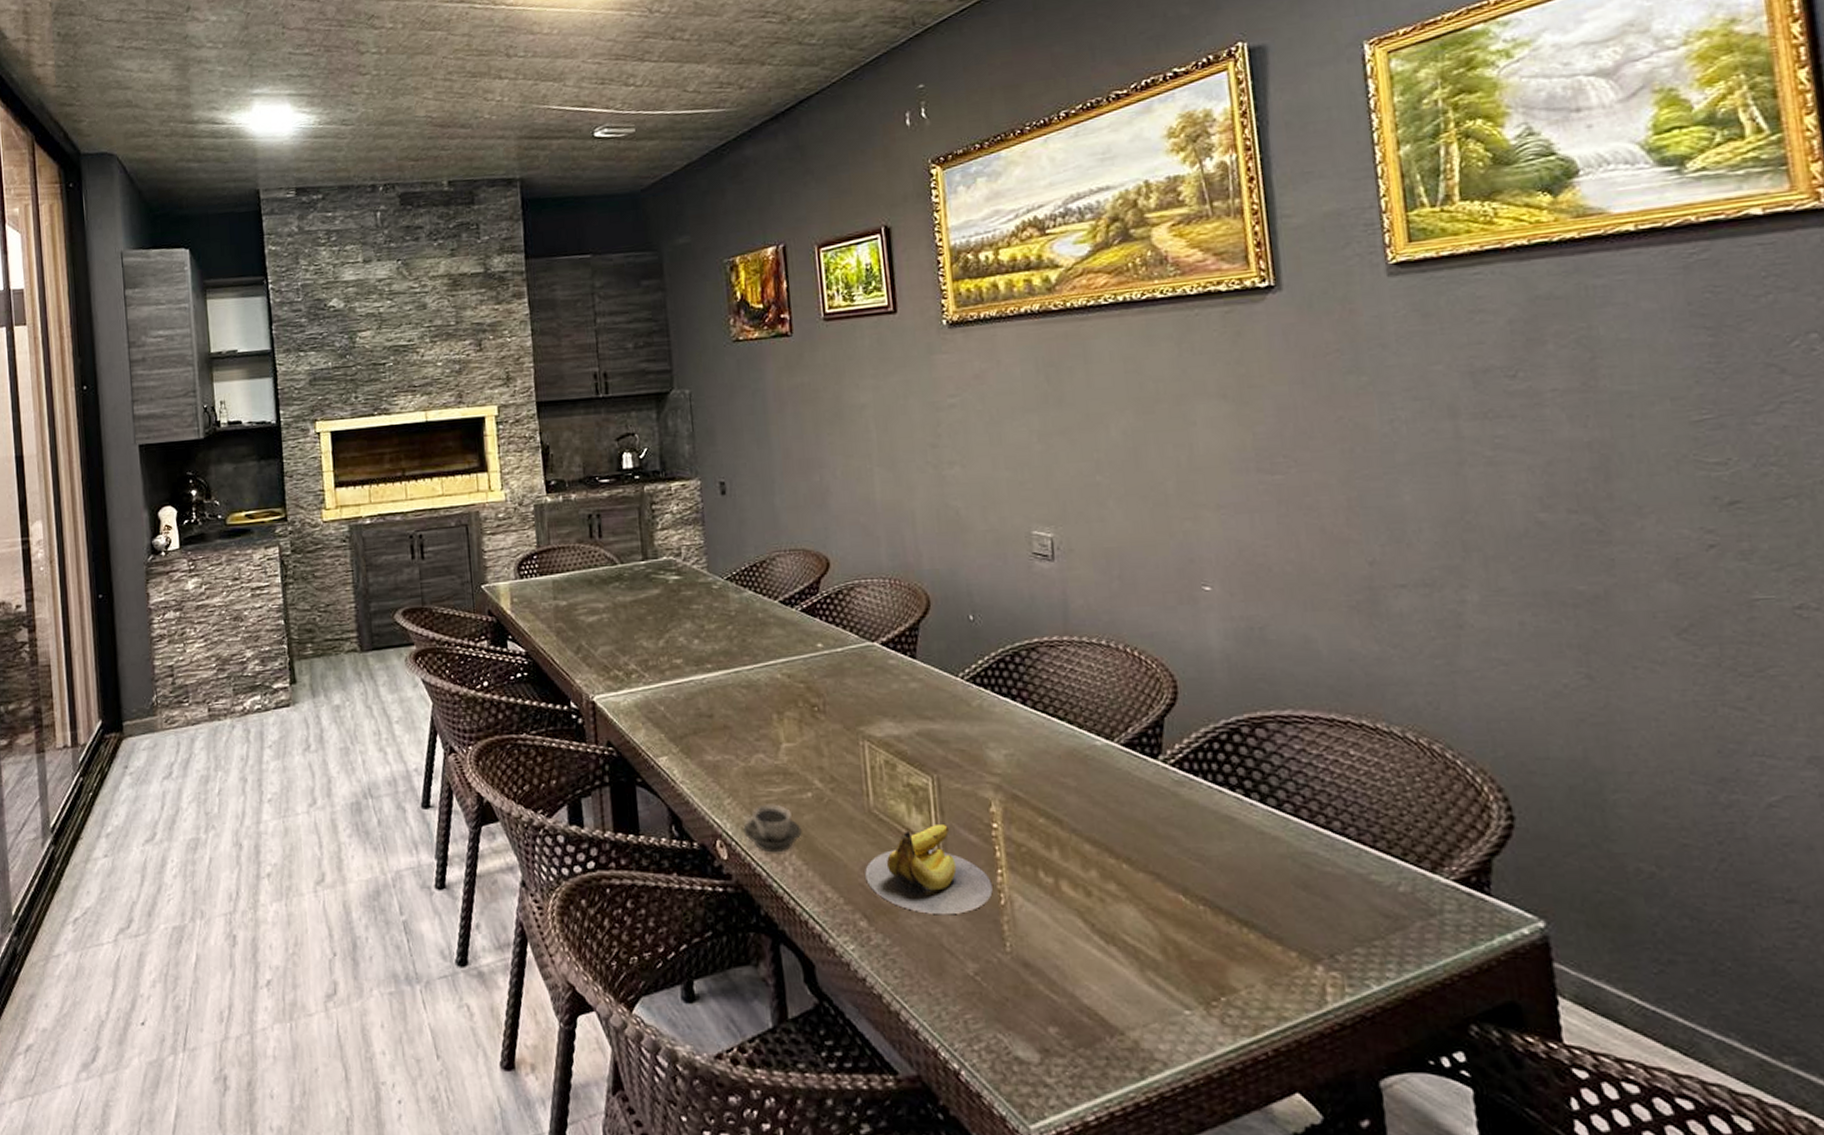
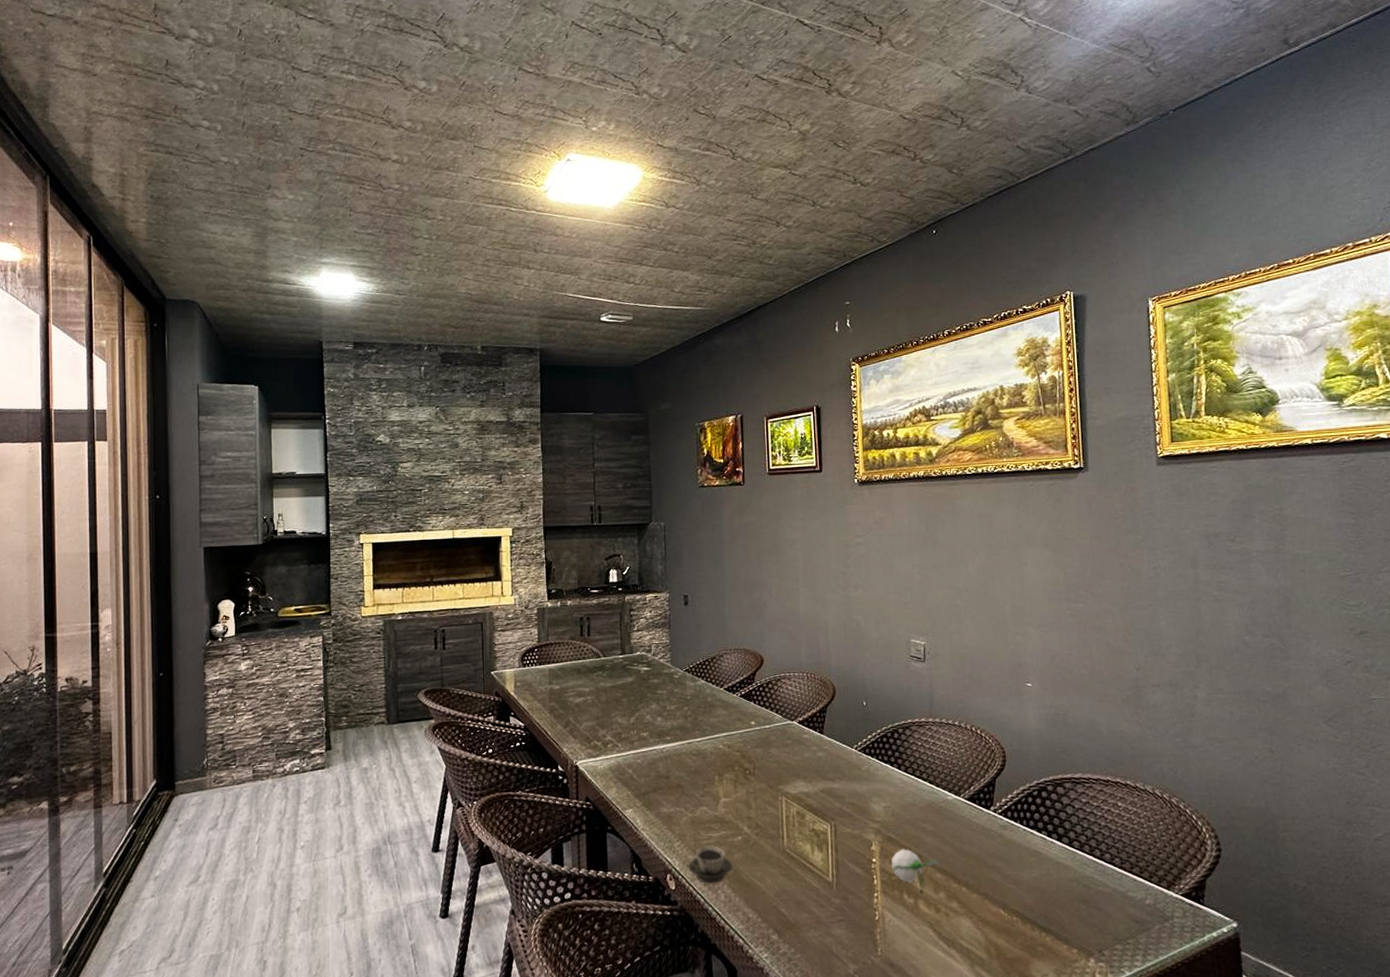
banana: present [865,825,993,914] -> none [778,860,870,928]
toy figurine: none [1019,811,1090,870] -> present [891,849,941,893]

